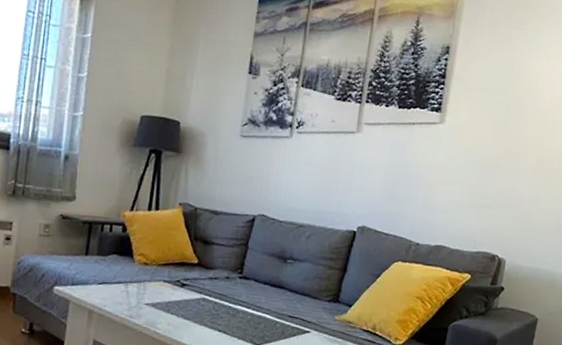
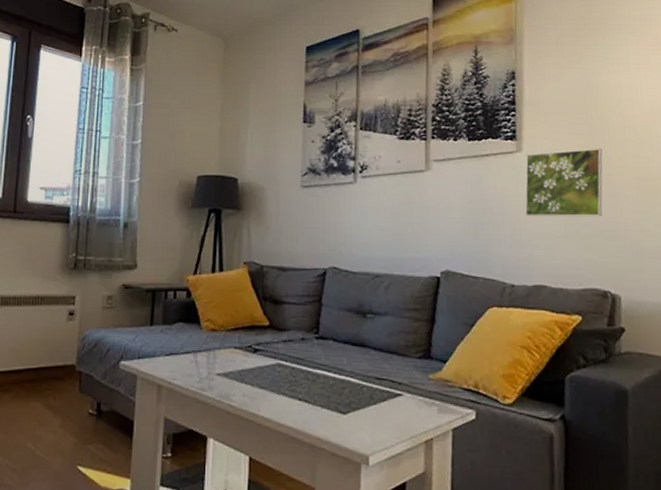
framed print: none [438,126,513,190] -> present [525,148,603,217]

